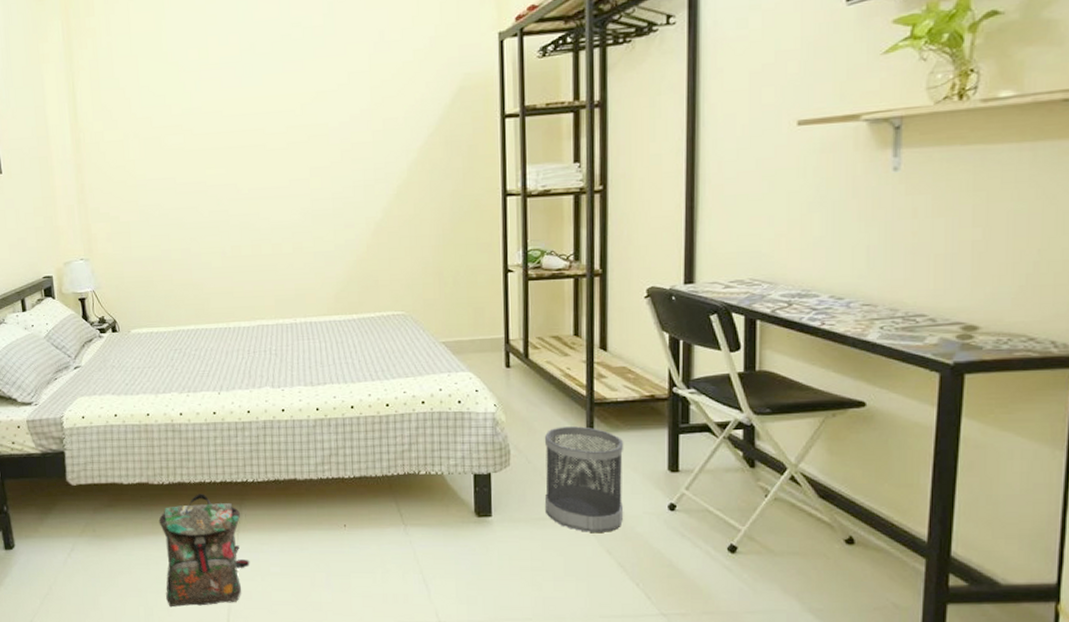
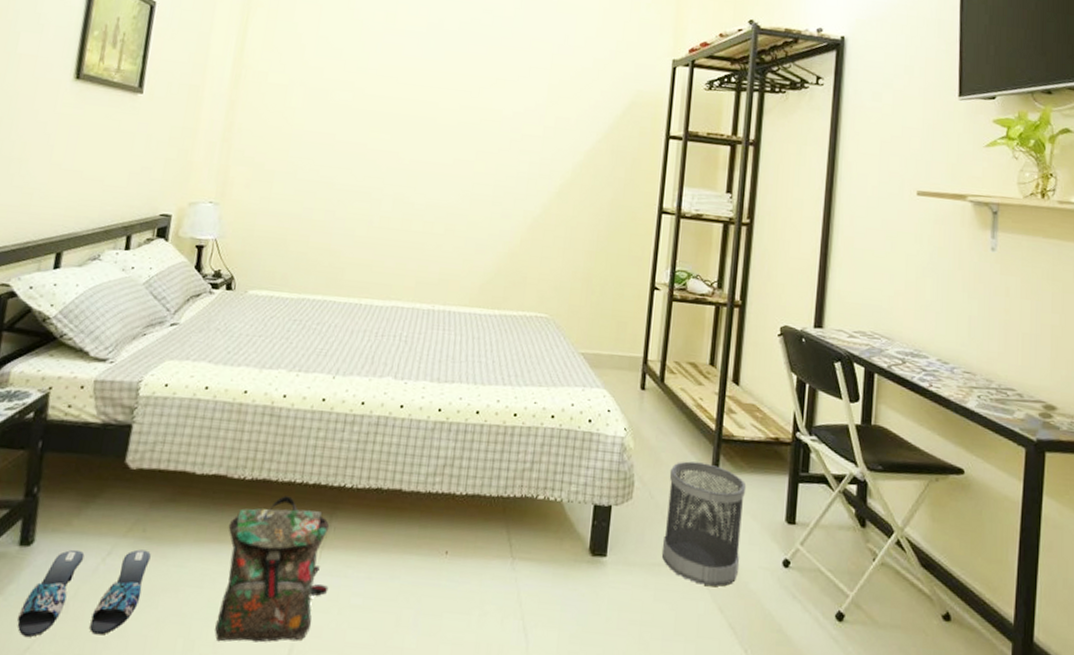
slippers: none [18,545,104,614] -> present [18,549,151,638]

